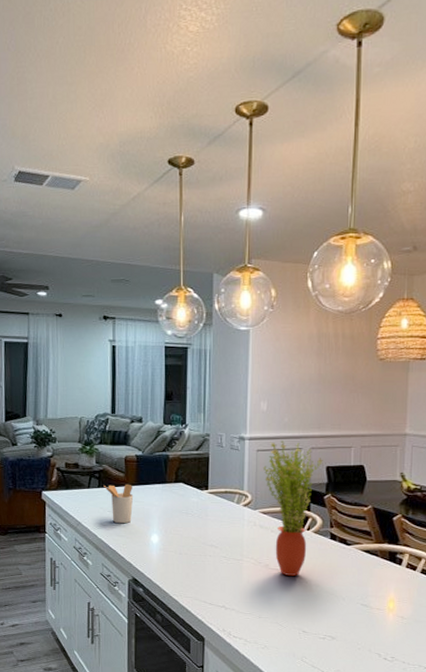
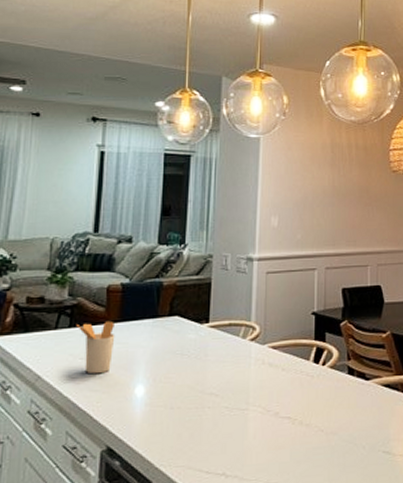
potted plant: present [263,440,324,576] -> none [274,260,339,425]

